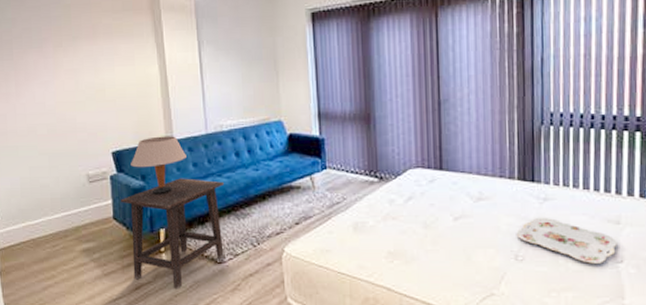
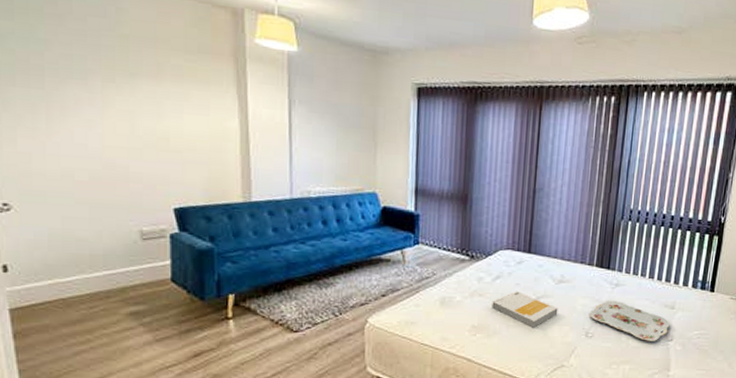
side table: present [121,178,225,290] -> none [182,242,308,357]
table lamp: present [131,136,186,195] -> none [197,196,266,258]
book: none [407,212,480,252] -> present [492,291,558,328]

